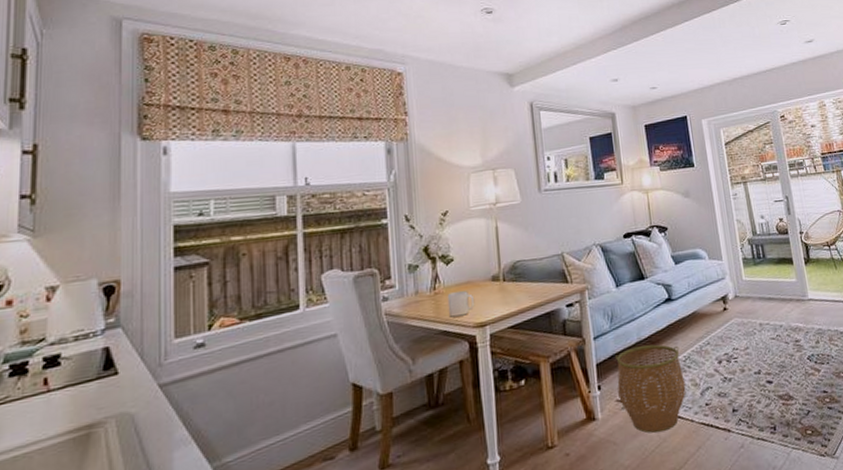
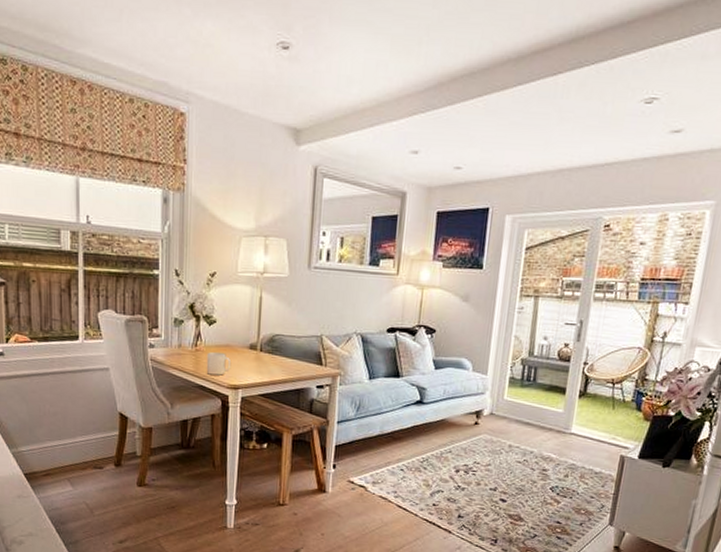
basket: present [616,344,686,433] -> none [351,439,420,517]

